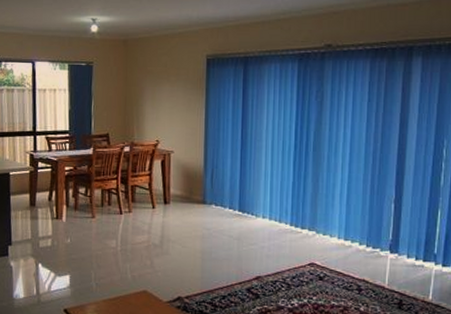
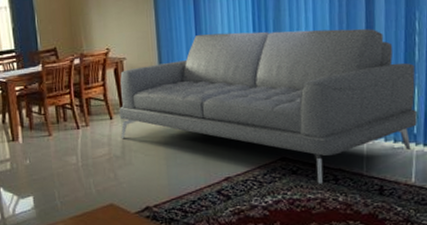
sofa: none [161,137,439,292] -> present [119,28,417,184]

